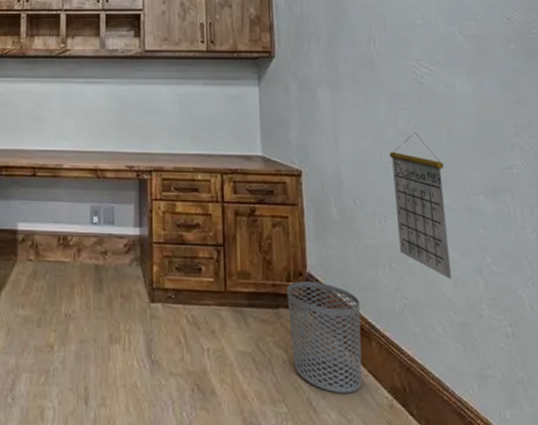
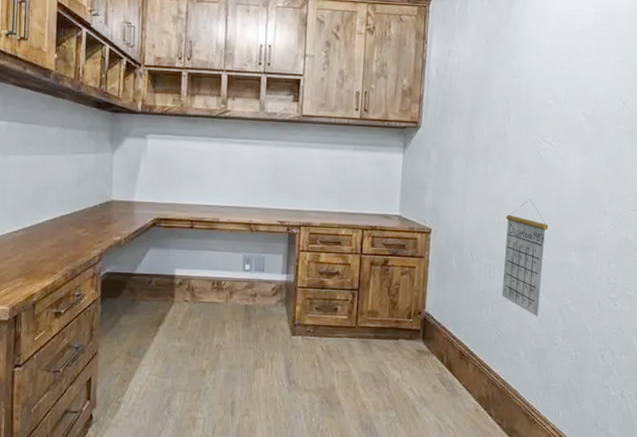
waste bin: present [286,281,362,393] -> none [405,318,464,402]

